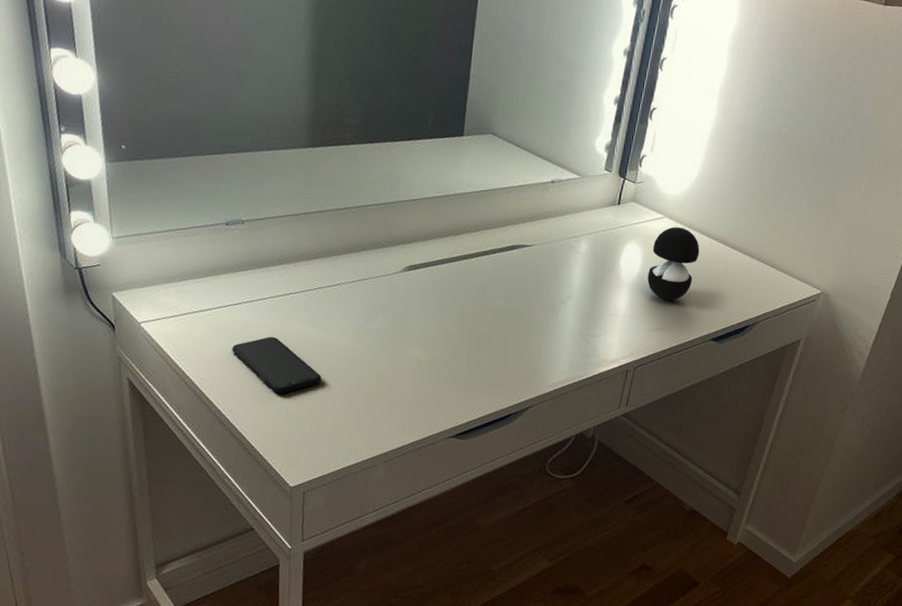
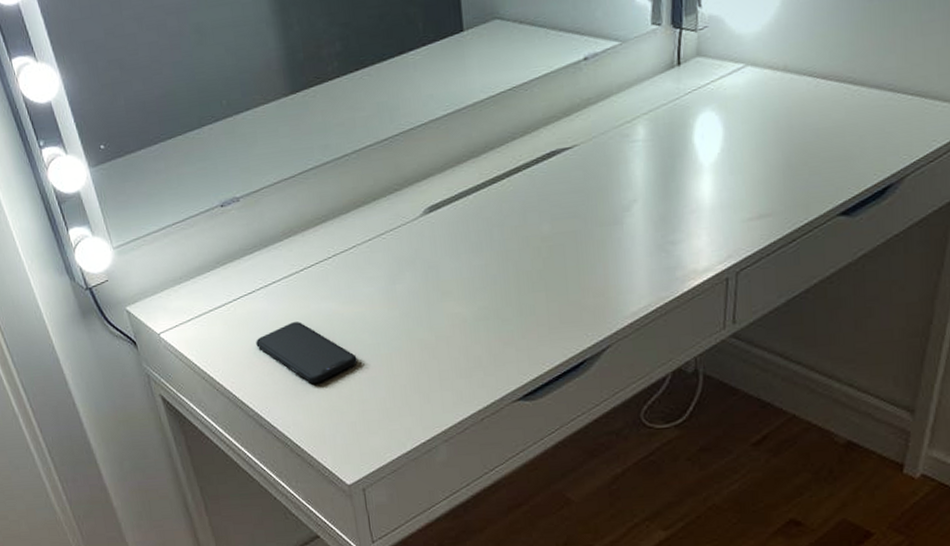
speaker: present [647,227,700,301] -> none [734,73,803,177]

